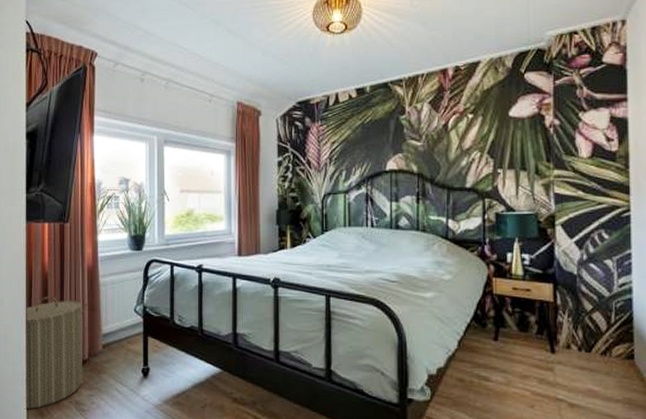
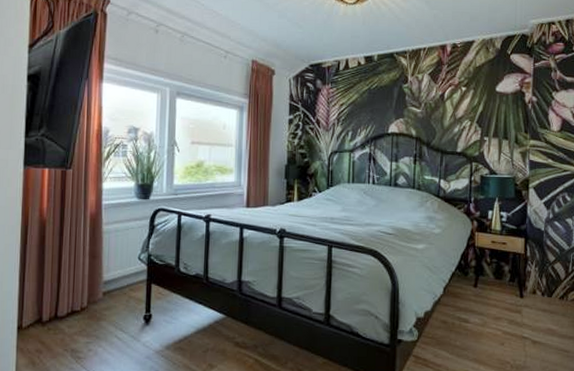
laundry hamper: present [24,296,88,410] -> none [14,243,89,359]

